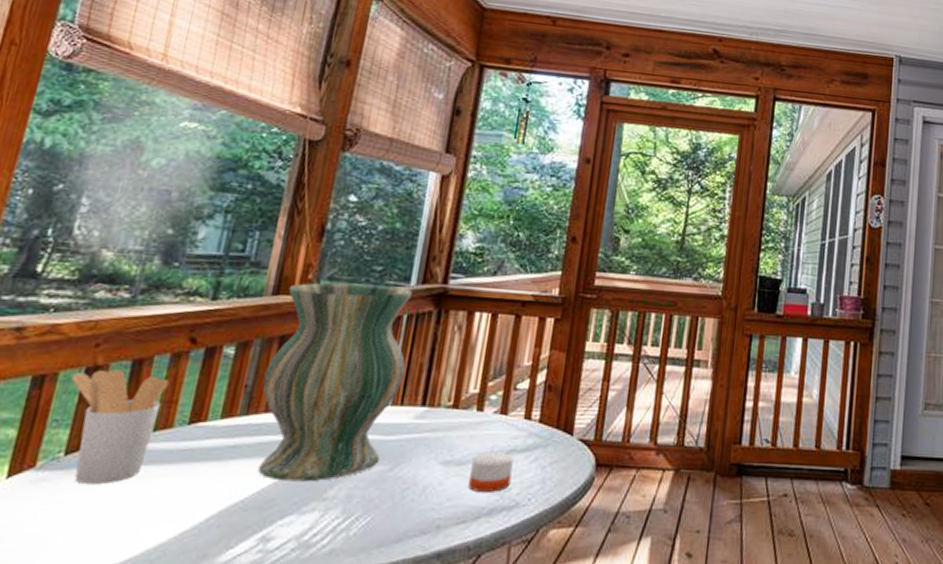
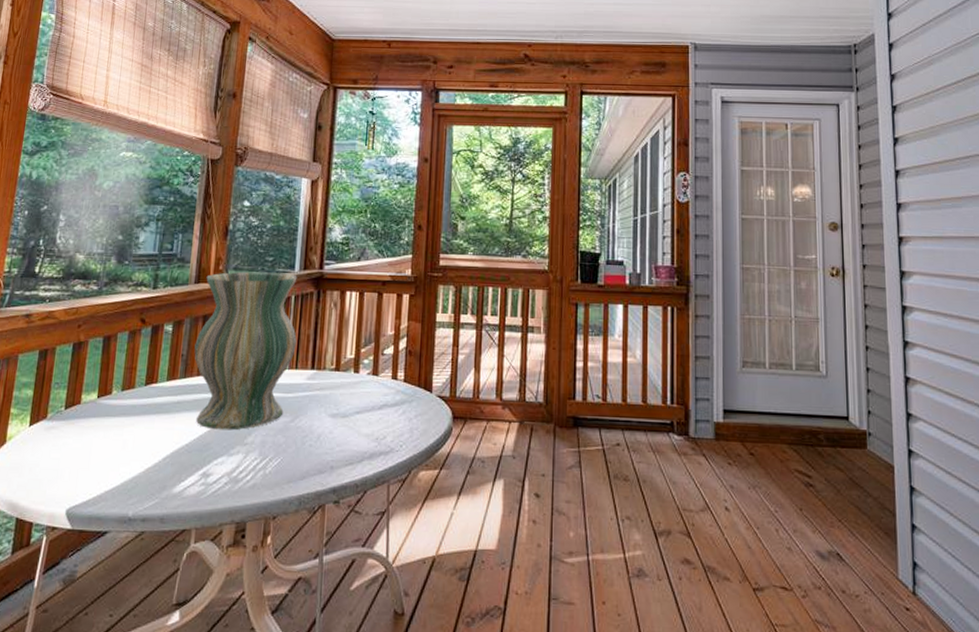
utensil holder: present [71,369,170,484] -> none [64,344,130,431]
candle: present [468,450,514,492] -> none [352,405,386,440]

